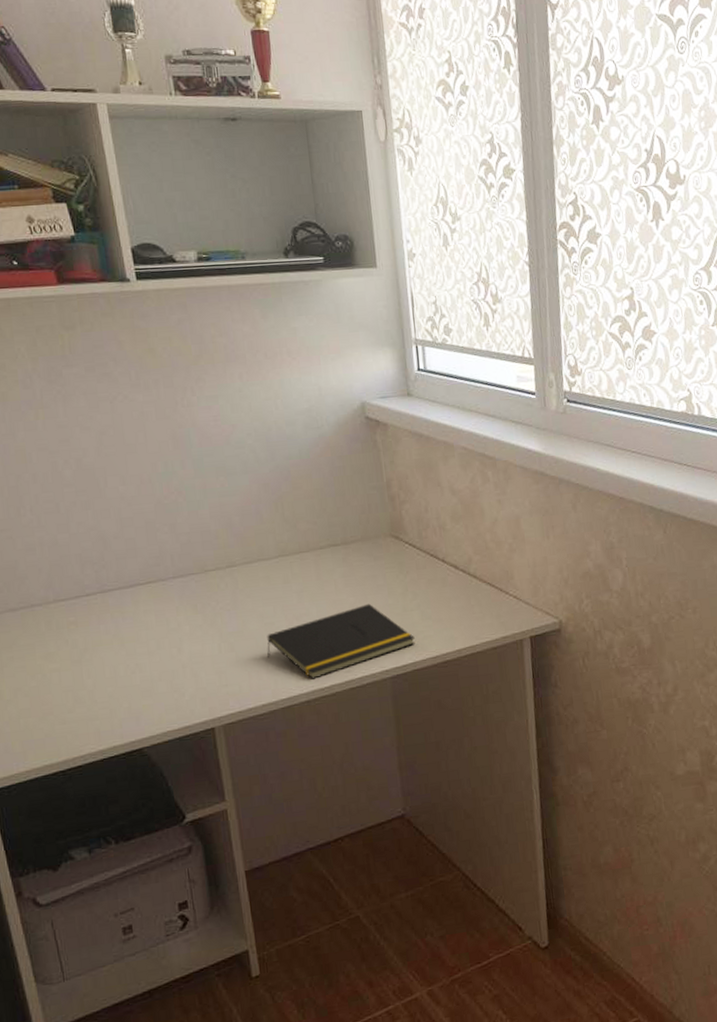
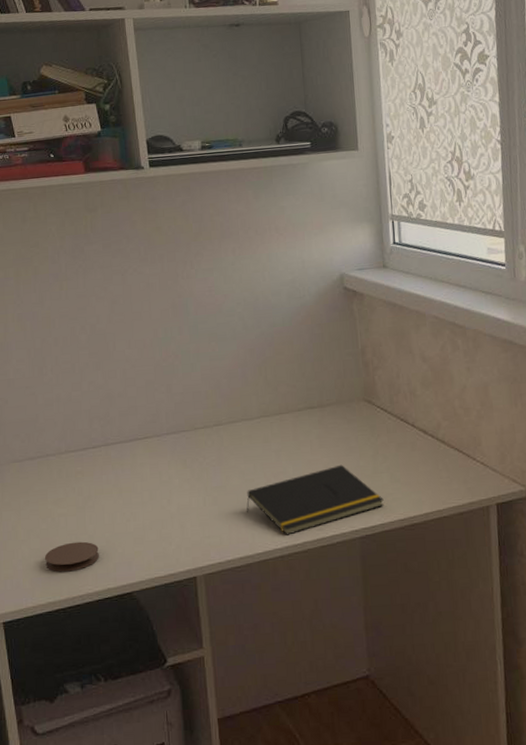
coaster: none [36,697,101,732] -> present [44,541,99,572]

